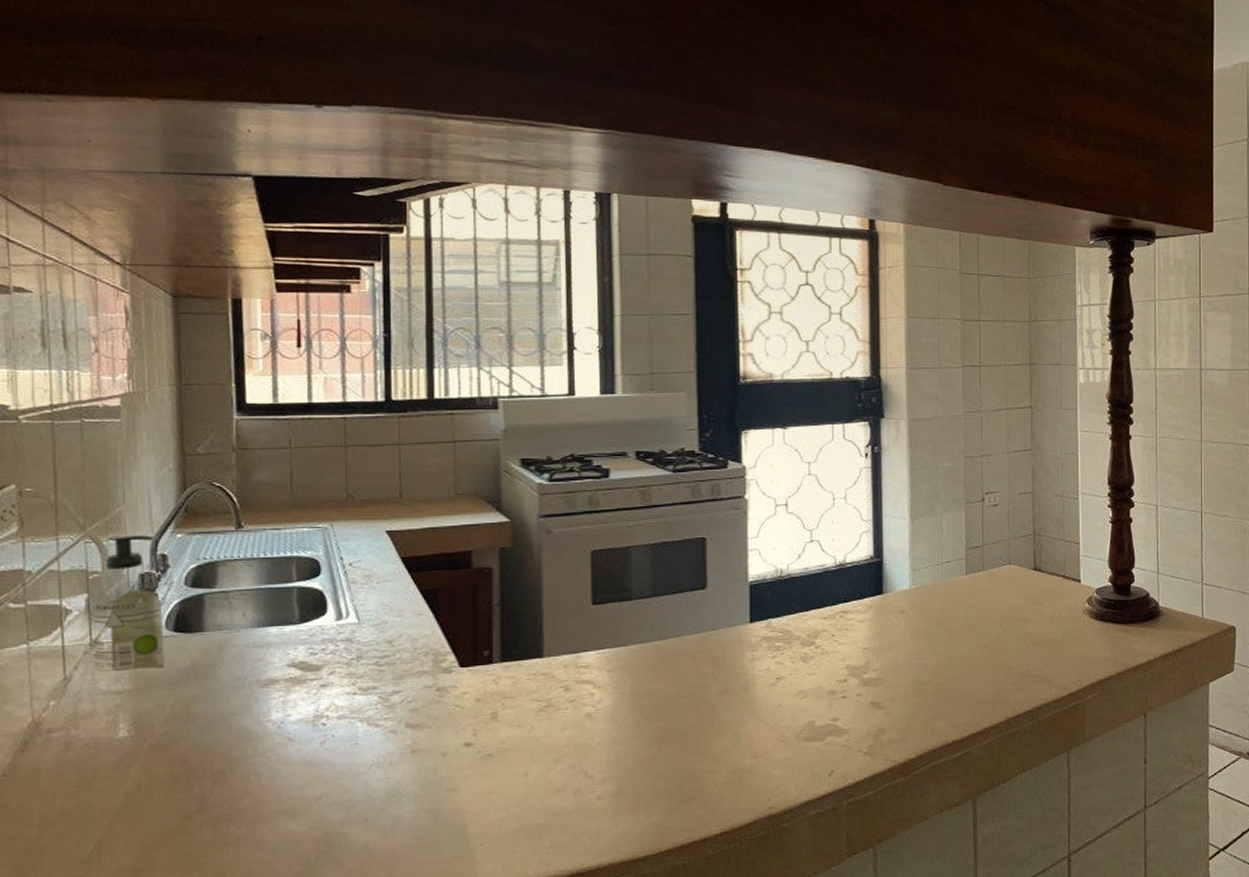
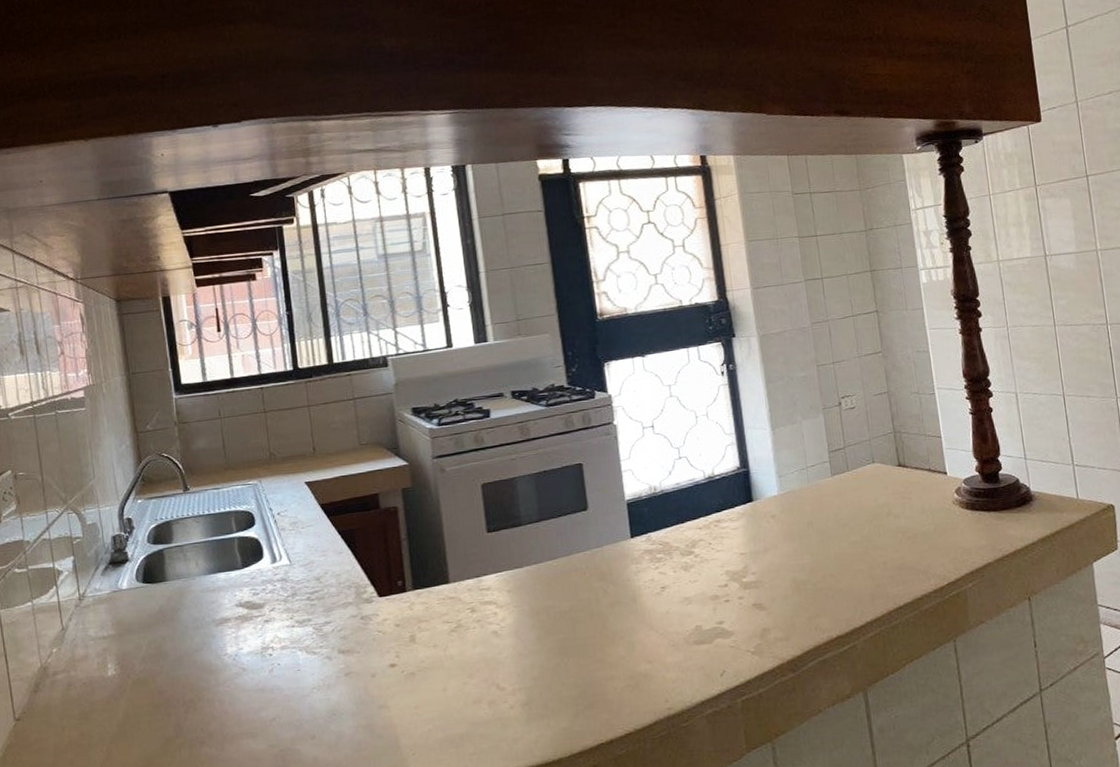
soap dispenser: present [90,534,165,671] -> none [77,502,139,621]

